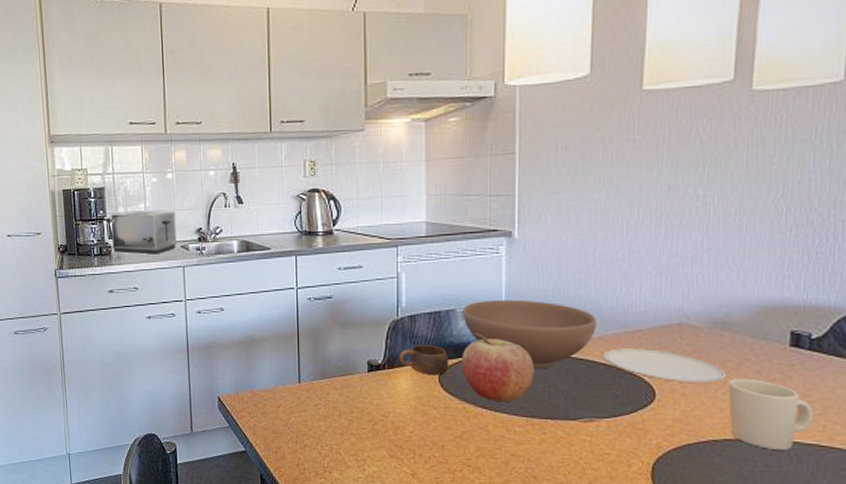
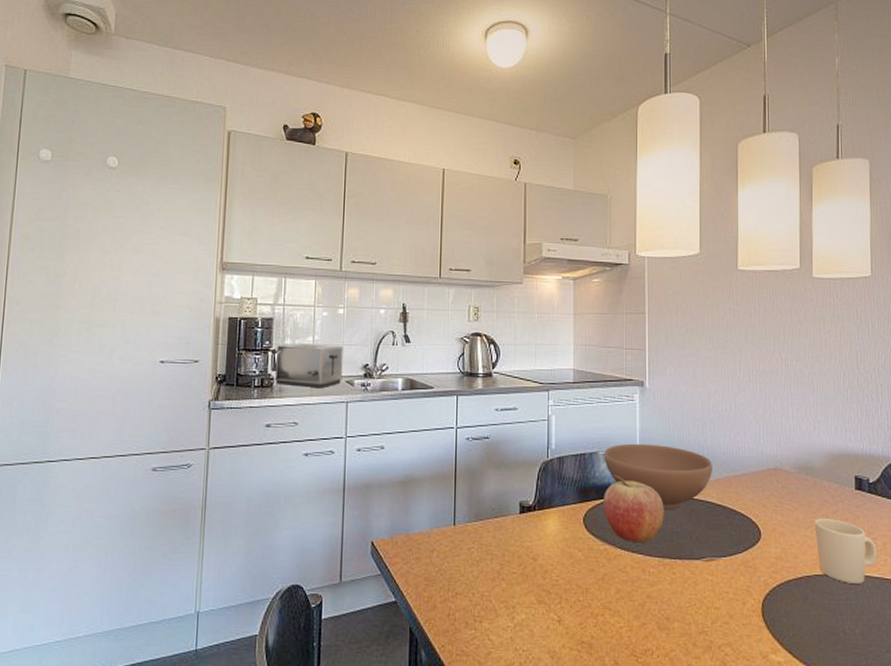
cup: present [399,345,449,375] -> none [548,486,593,516]
plate: present [603,348,727,383] -> none [719,491,813,523]

